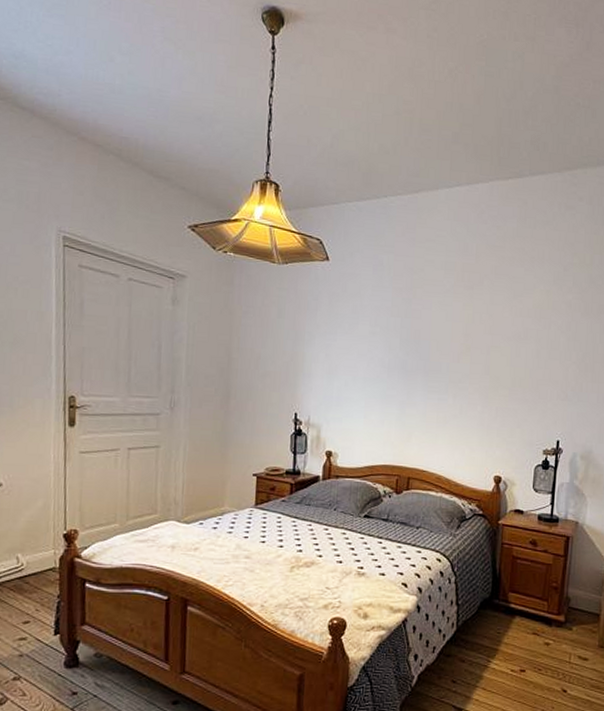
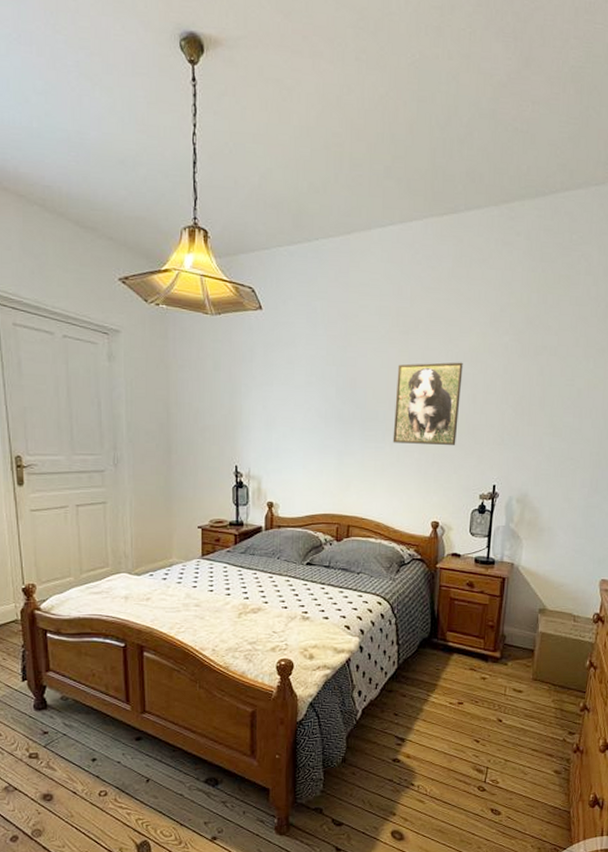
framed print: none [455,317,527,399] -> present [392,362,463,445]

